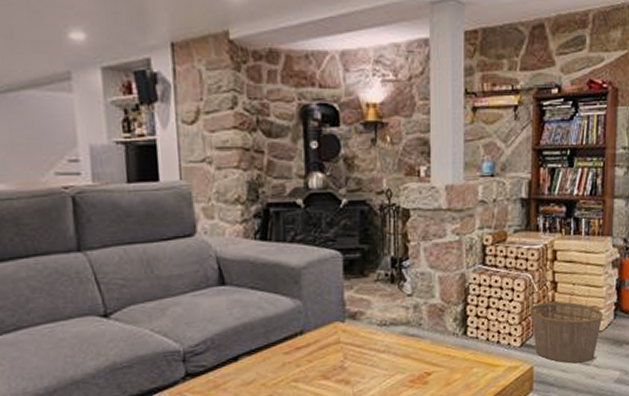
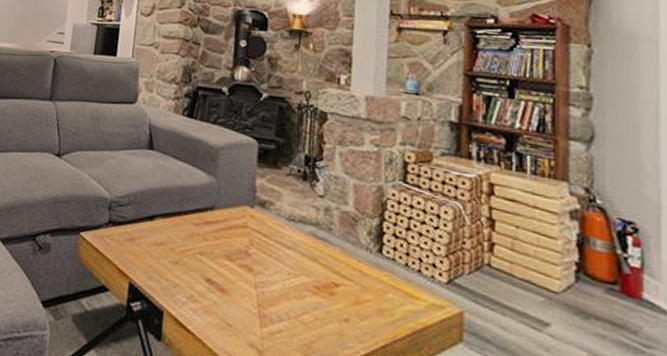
basket: present [529,301,604,364] -> none [459,239,560,327]

